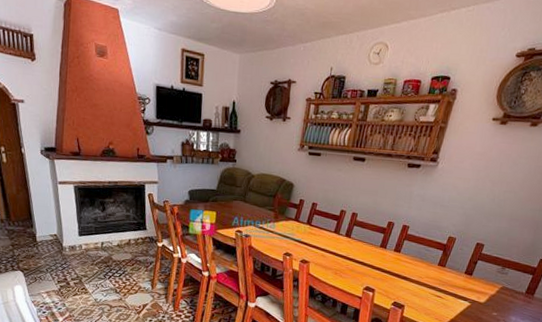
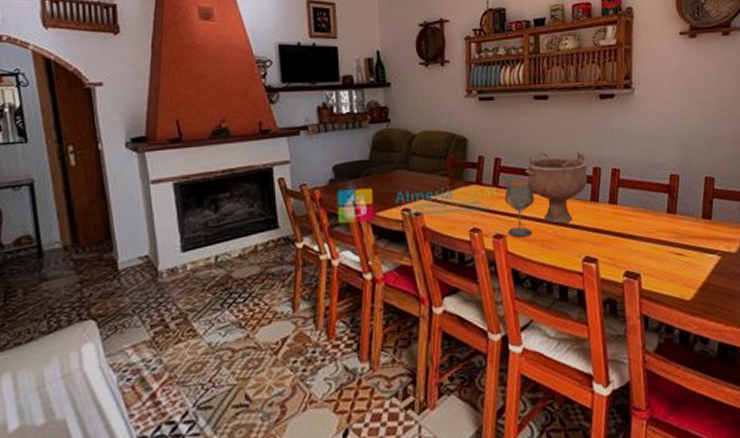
wine glass: none [311,221,338,265] -> present [504,179,535,238]
decorative bowl: none [334,201,385,260] -> present [525,149,588,224]

